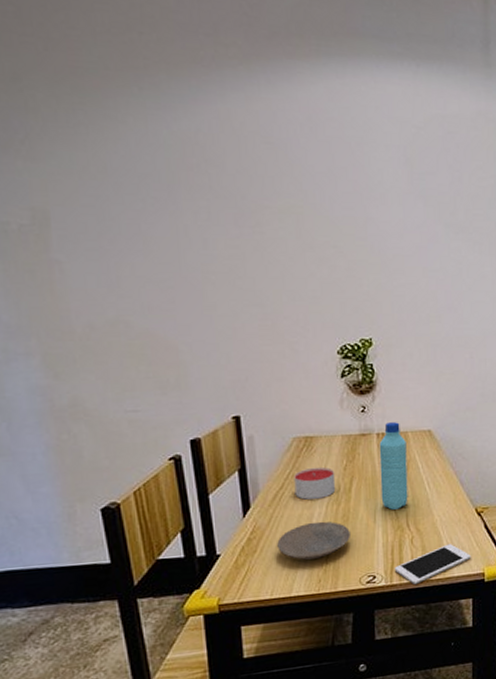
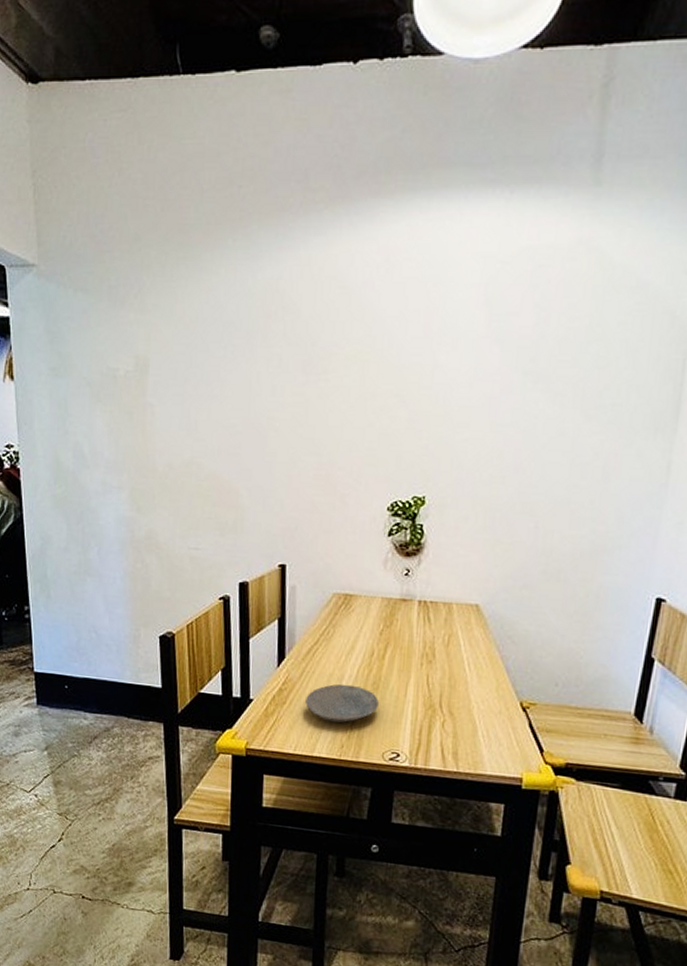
candle: present [294,467,336,500] -> none [328,627,371,661]
water bottle: present [379,422,408,510] -> none [415,590,450,687]
cell phone: present [394,544,471,584] -> none [420,736,509,773]

